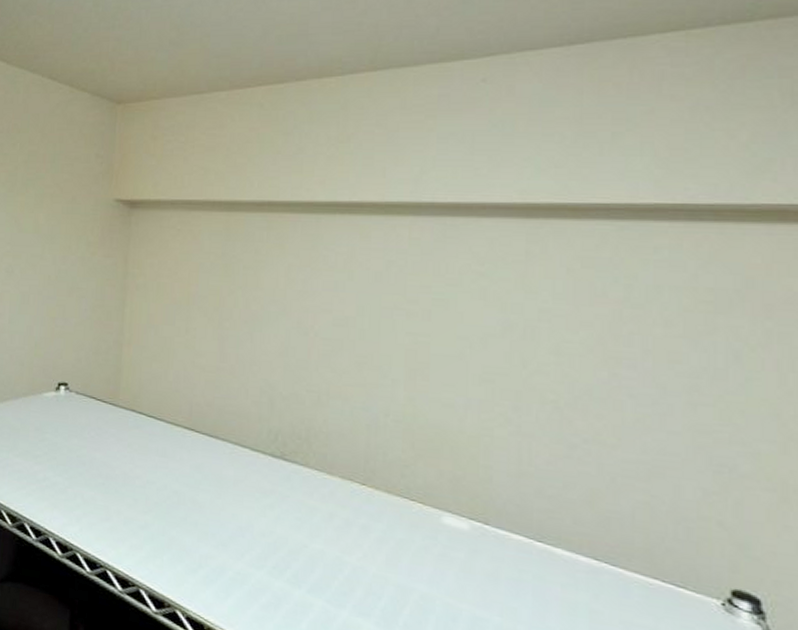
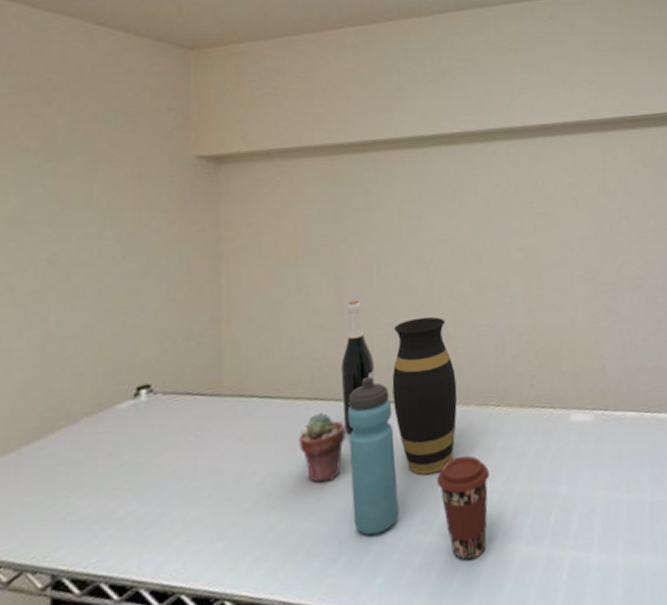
potted succulent: none [175,442,215,504] -> present [299,412,346,483]
wine bottle: none [214,350,246,469] -> present [340,300,375,435]
water bottle: none [214,423,258,563] -> present [347,377,399,536]
vase: none [260,379,323,528] -> present [392,316,458,475]
coffee cup: none [293,519,346,618] -> present [437,455,490,561]

